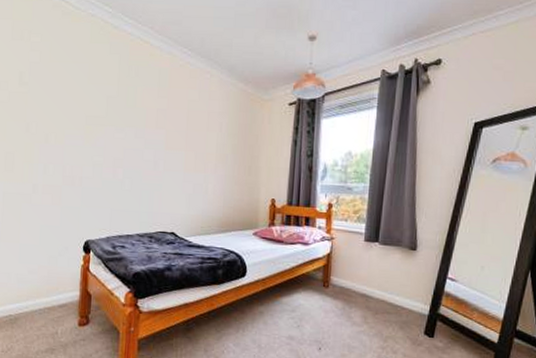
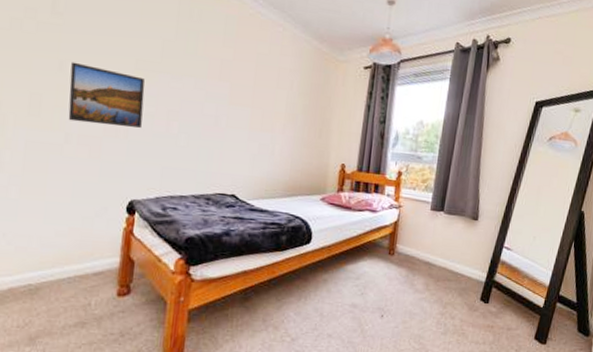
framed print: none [34,123,94,176] -> present [68,61,145,128]

